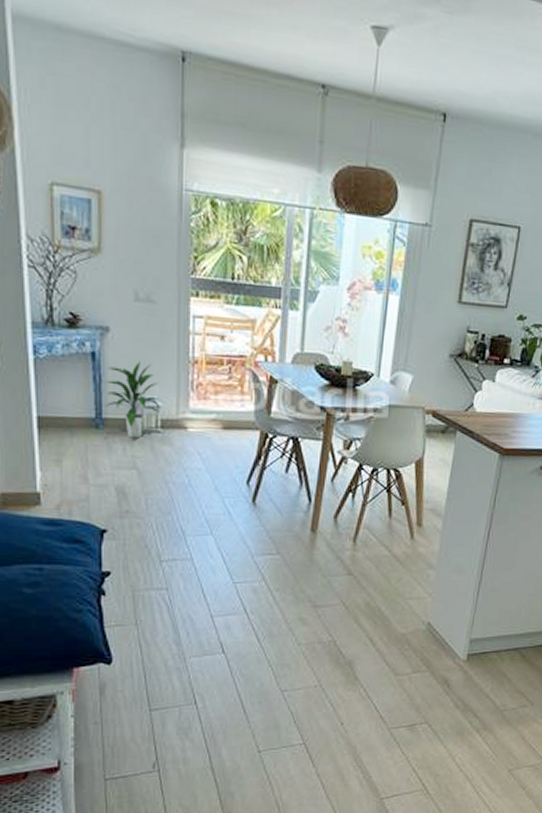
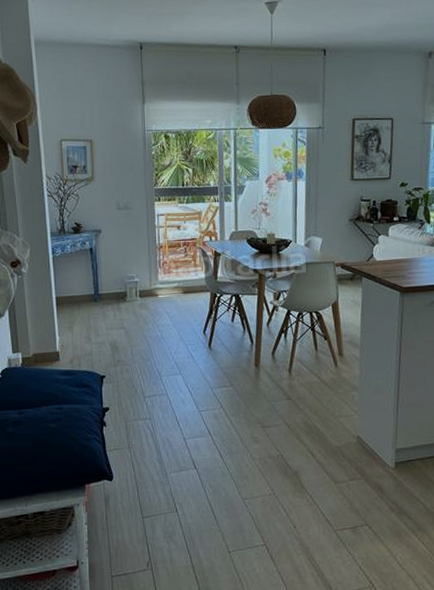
indoor plant: present [104,360,160,437] -> none [99,250,138,306]

